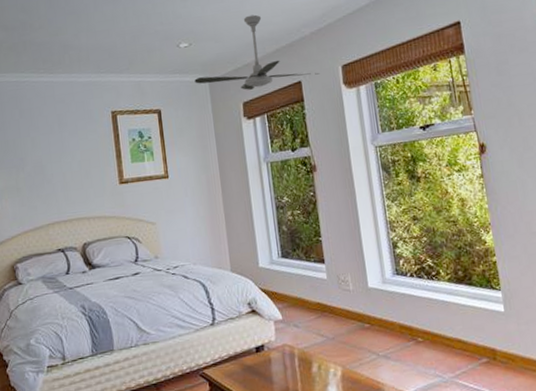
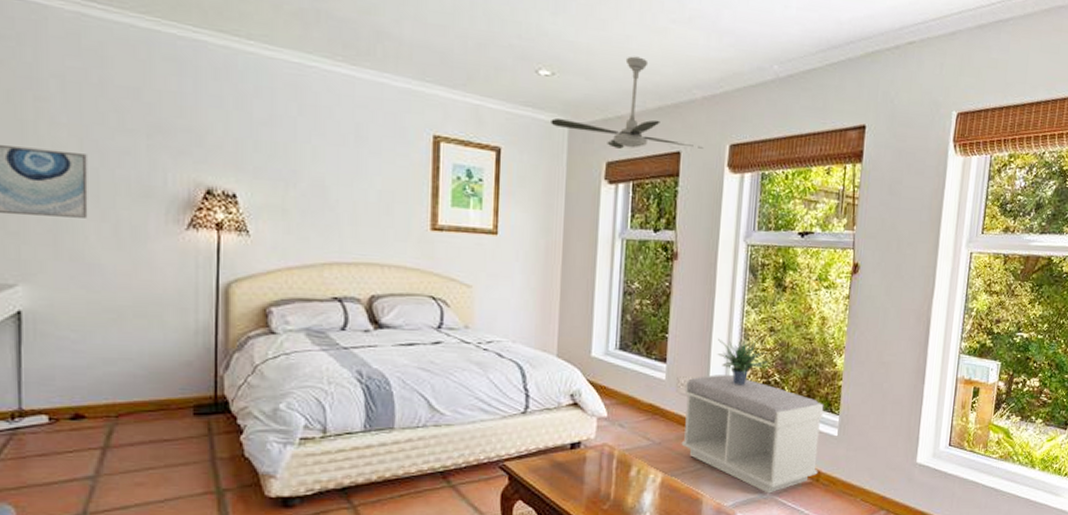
bench: none [345,266,494,377] -> present [681,375,824,494]
potted plant: none [367,223,418,275] -> present [717,333,768,385]

